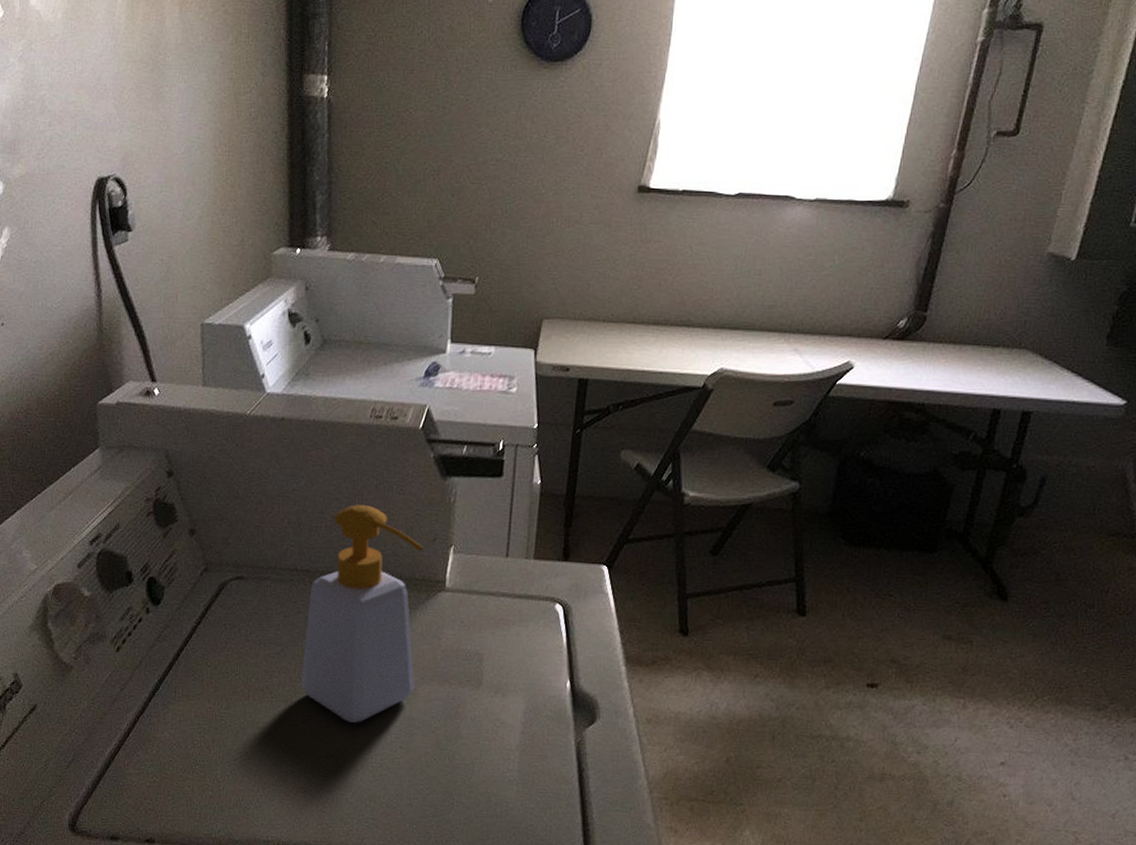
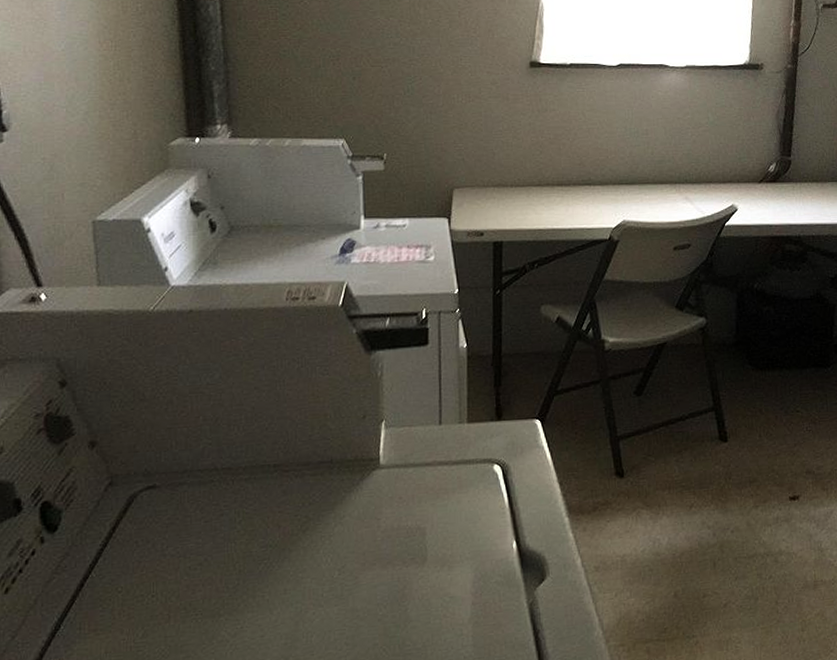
soap bottle: present [300,505,424,723] -> none [228,390,357,627]

